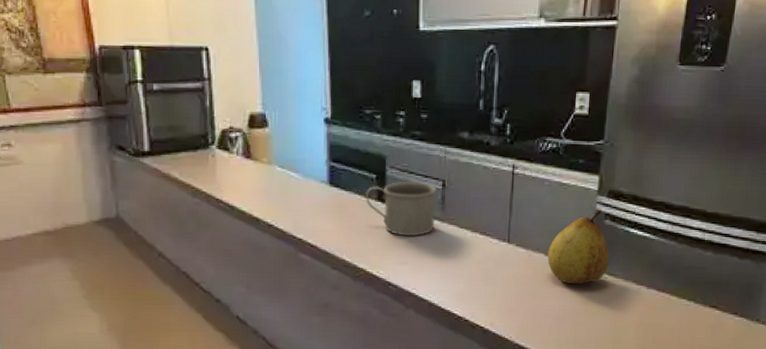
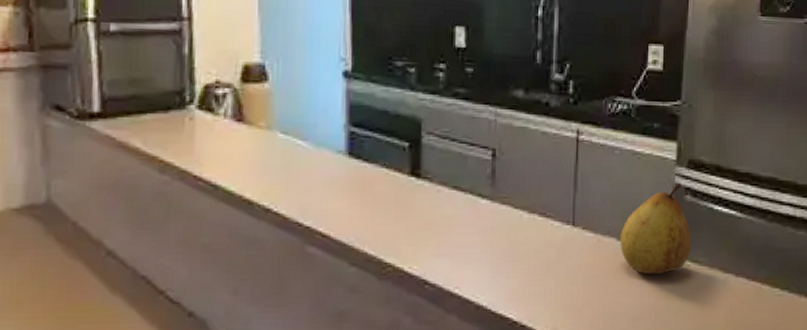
mug: present [366,181,436,237] -> none [395,151,485,220]

